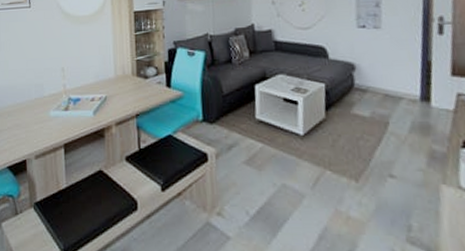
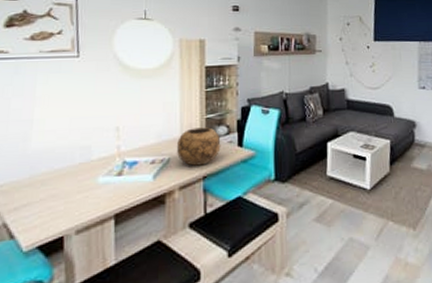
decorative bowl: none [112,68,151,104] -> present [177,127,221,166]

